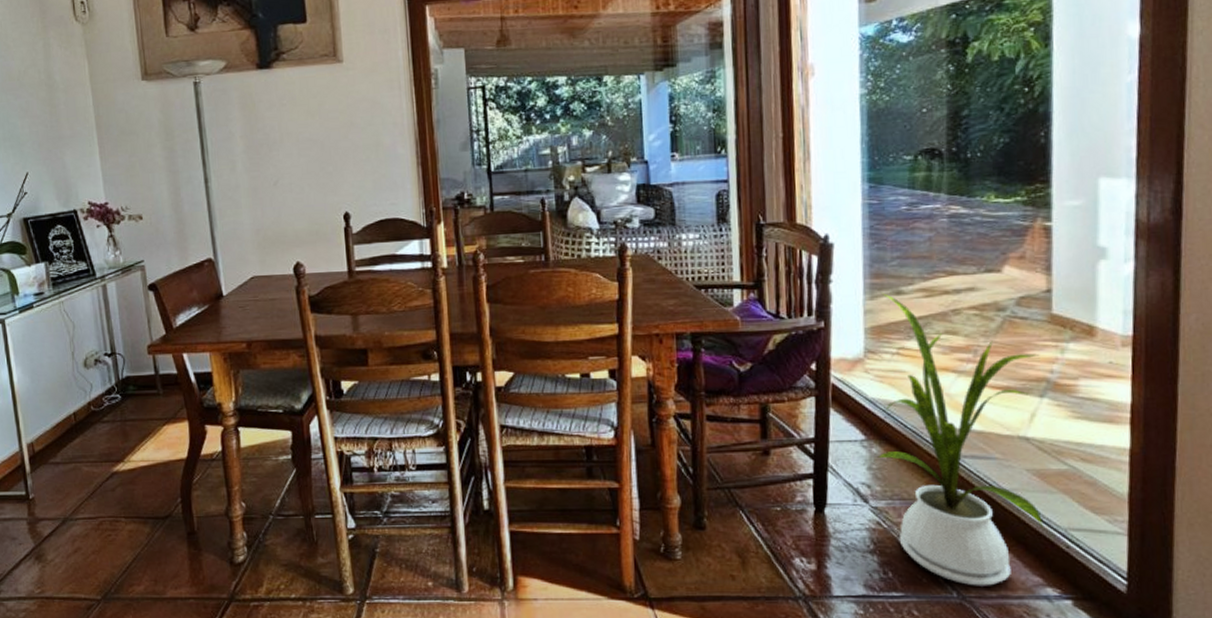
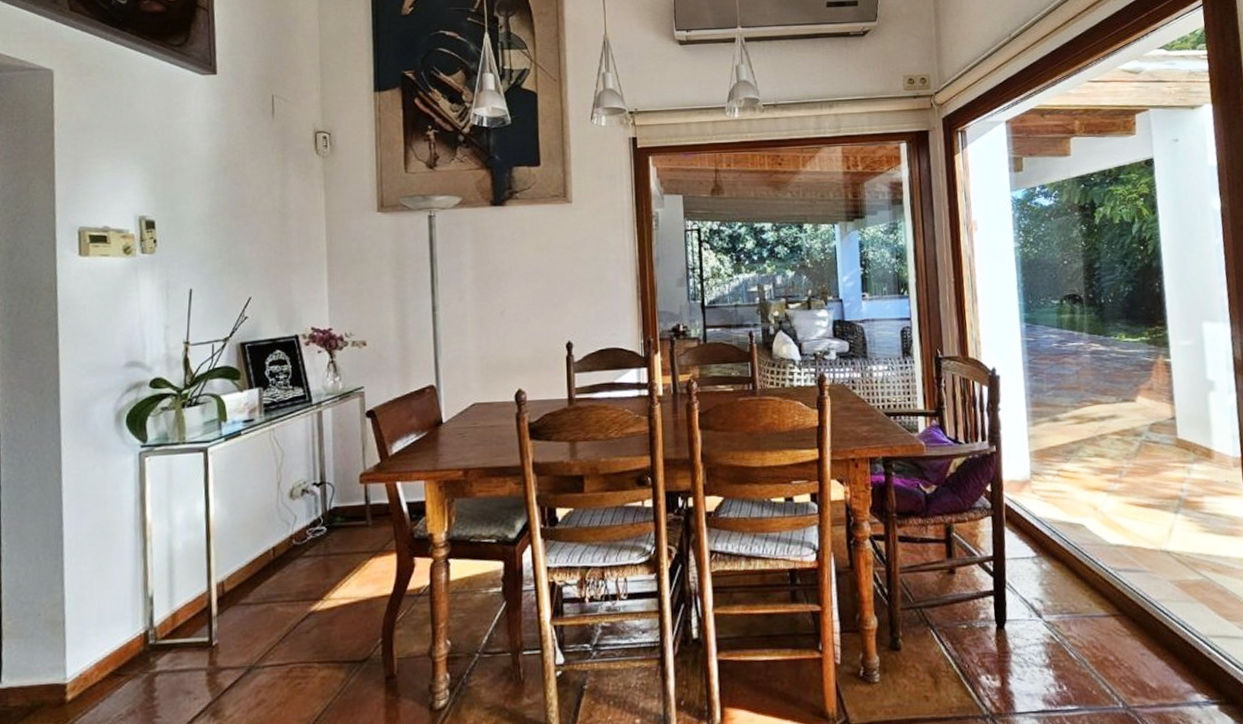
house plant: present [878,293,1044,586] -> none [1041,420,1189,696]

